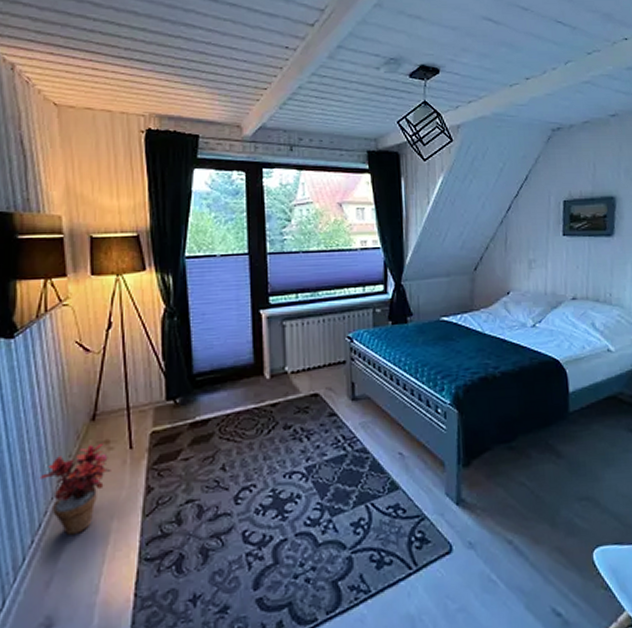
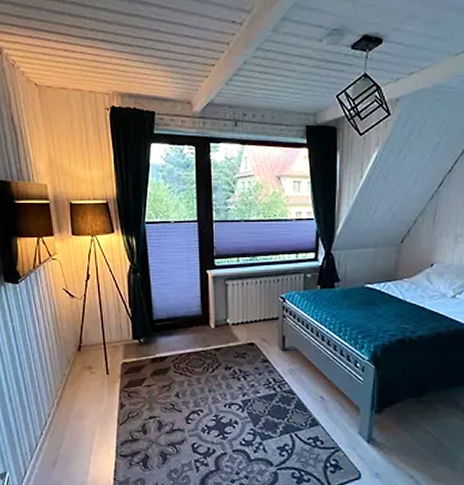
potted plant: present [39,442,112,536] -> none [43,368,94,433]

